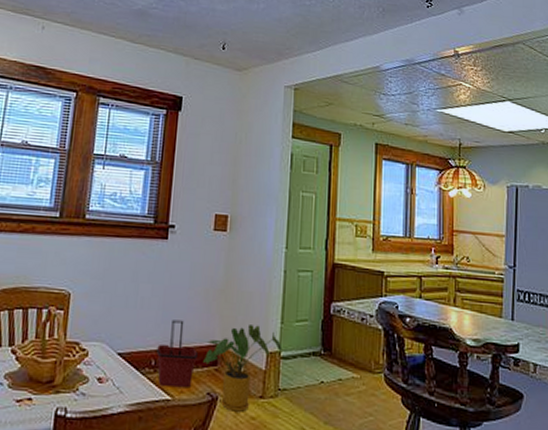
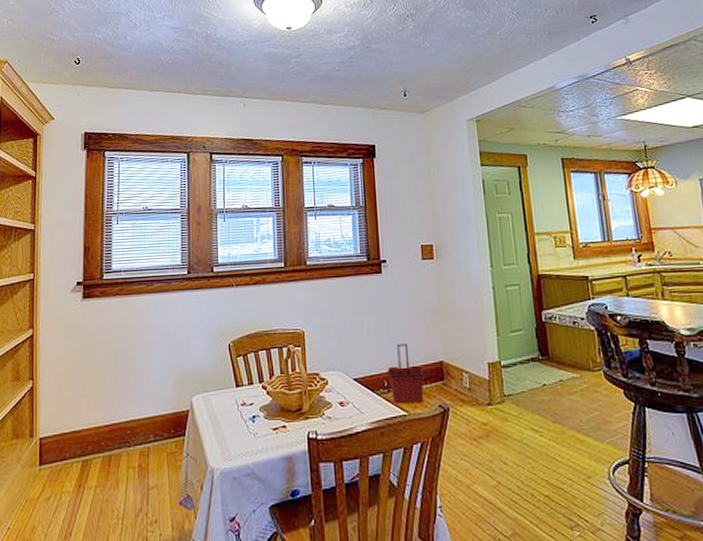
house plant: present [203,325,283,412] -> none [431,340,503,420]

